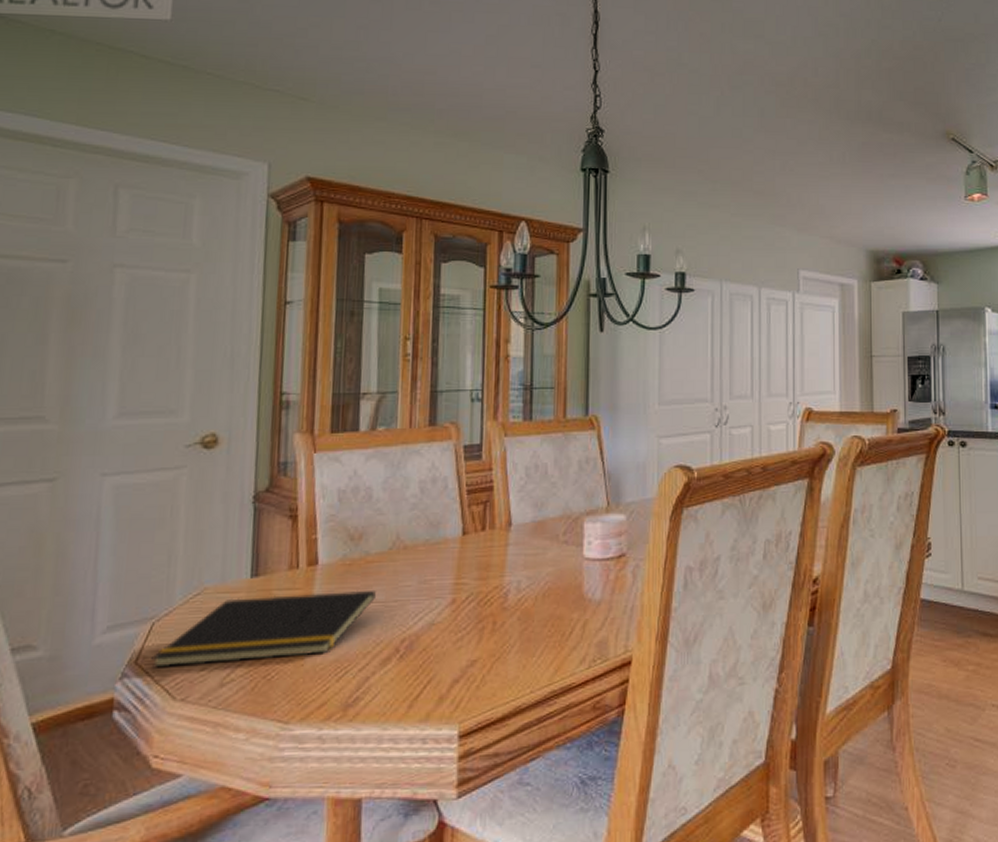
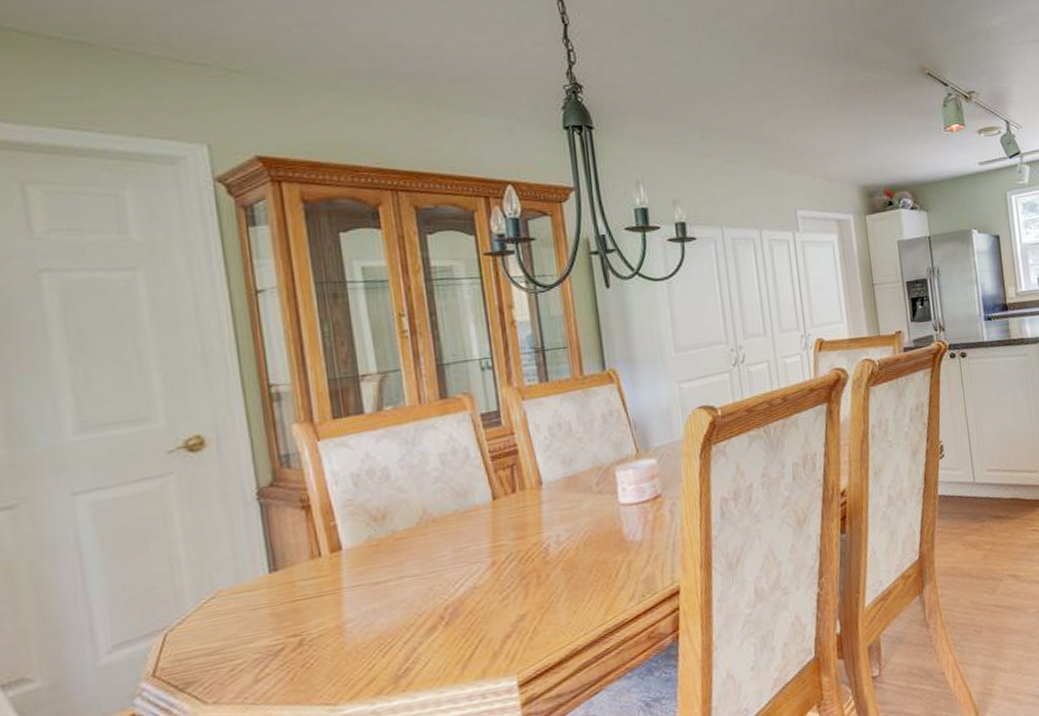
notepad: present [151,590,376,667] -> none [171,566,410,677]

